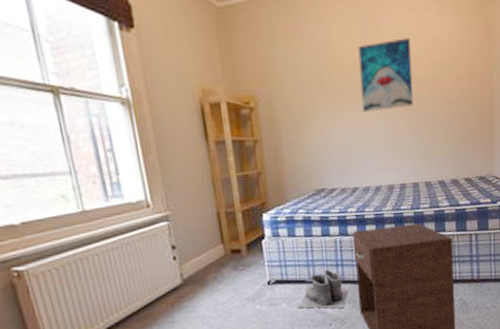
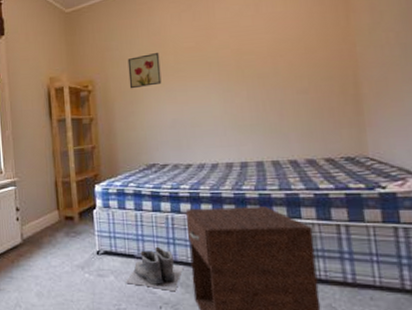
wall art: none [293,68,329,108] -> present [127,53,162,89]
wall art: present [358,38,414,112] -> none [191,17,254,90]

